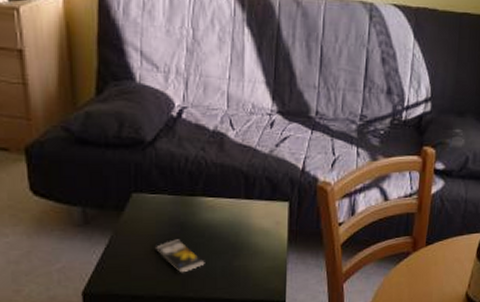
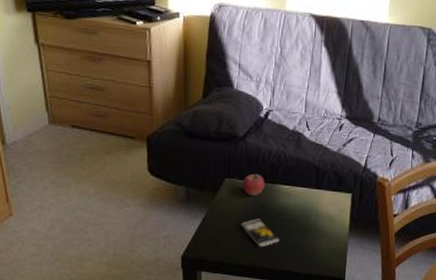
fruit: none [154,185,184,213] -> present [242,173,266,197]

